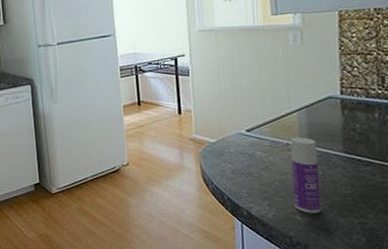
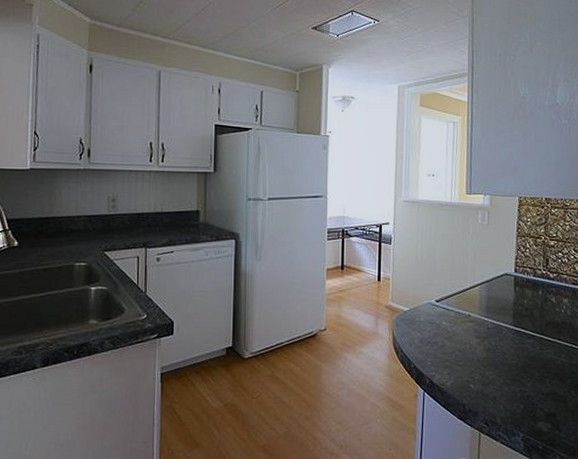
bottle: present [290,137,321,214] -> none [469,309,492,382]

